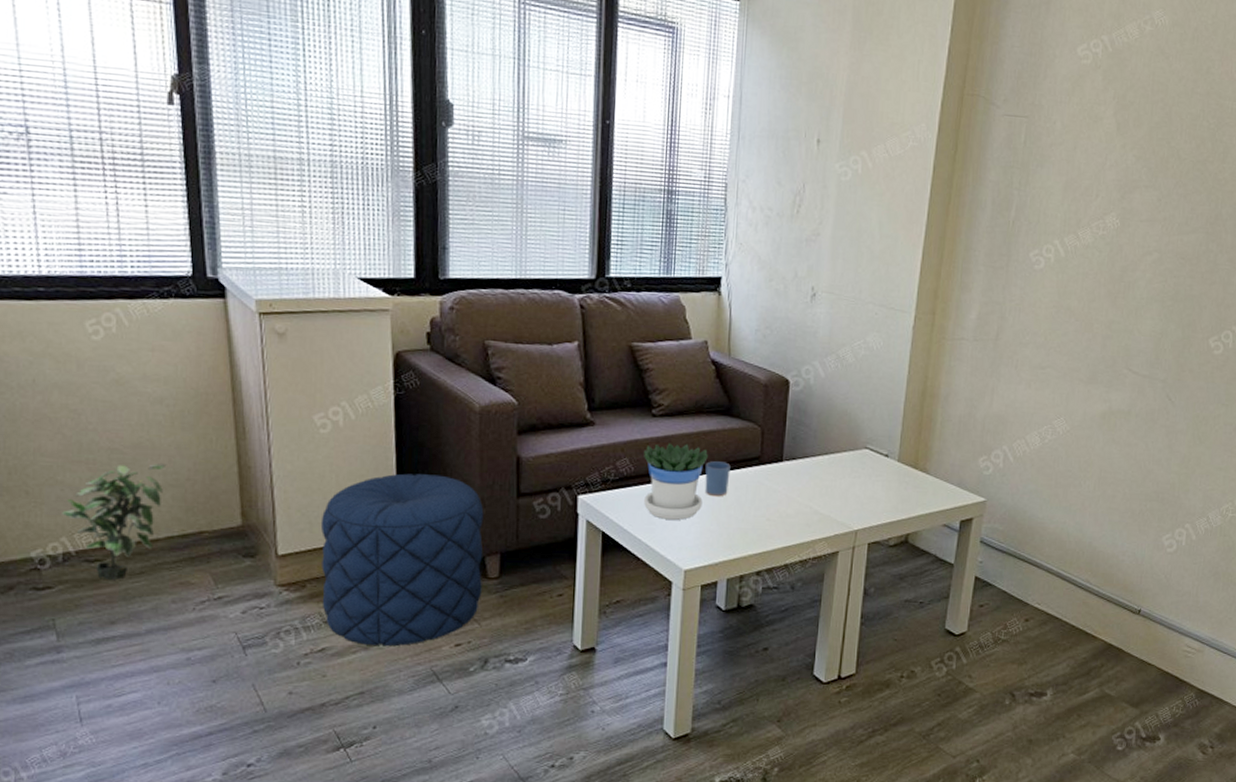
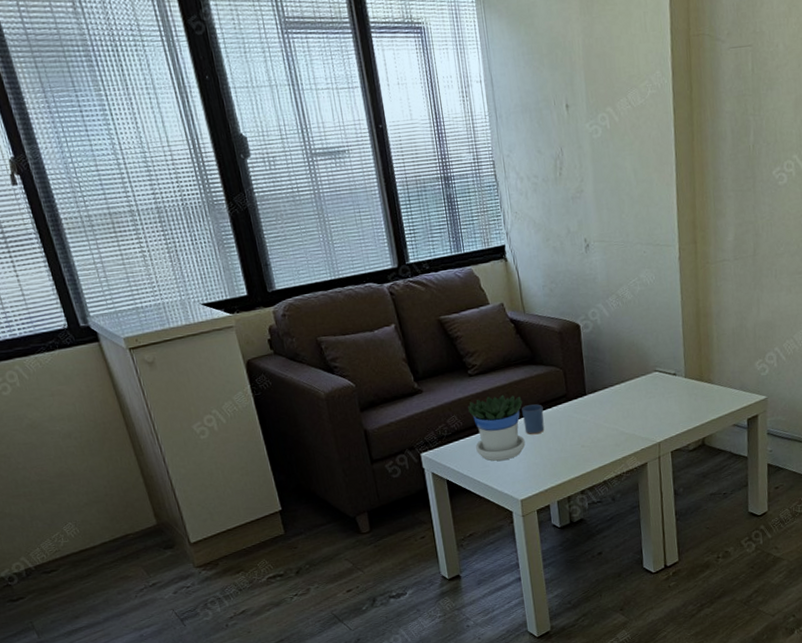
potted plant: present [62,464,167,580] -> none [16,486,93,585]
pouf: present [320,473,484,646] -> none [218,456,359,603]

